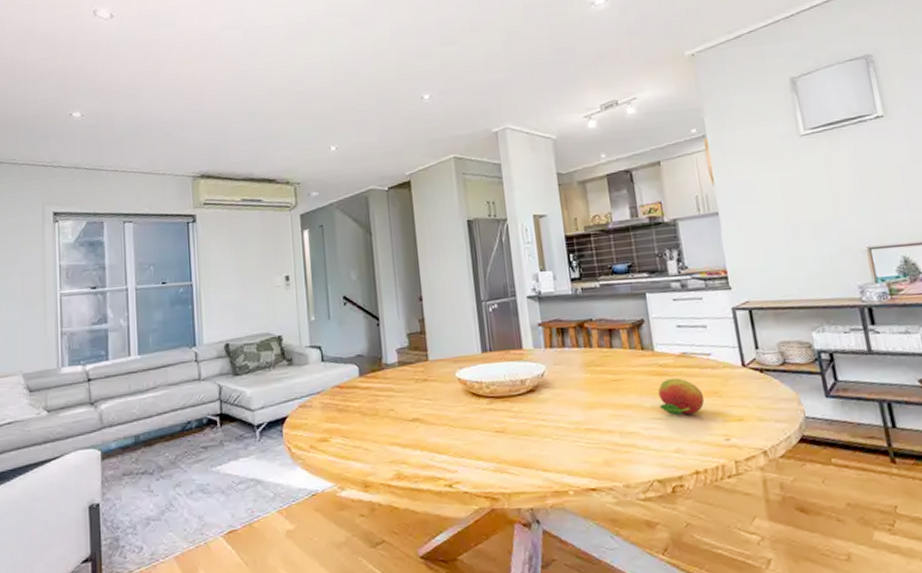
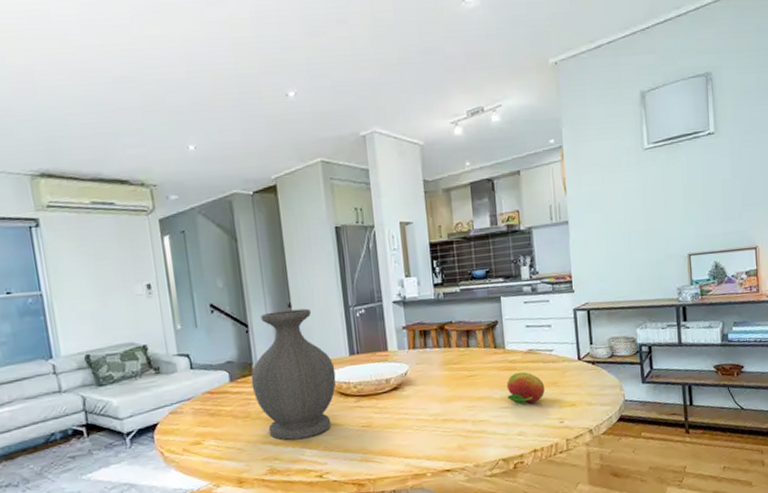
vase: none [380,302,468,442] -> present [251,308,336,440]

